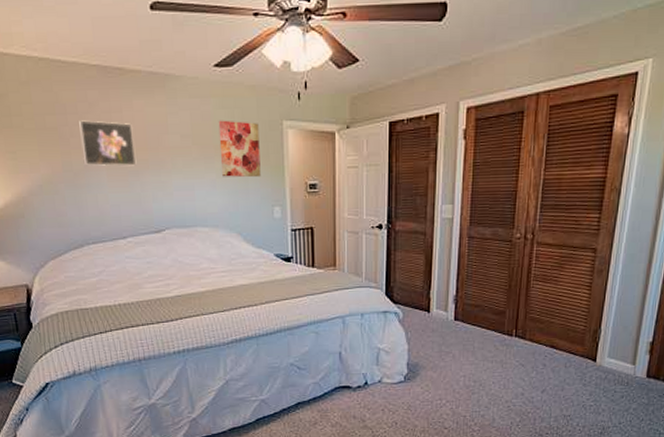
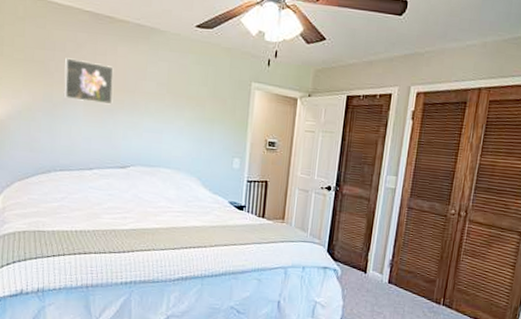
wall art: present [218,120,261,178] -> none [189,74,230,130]

